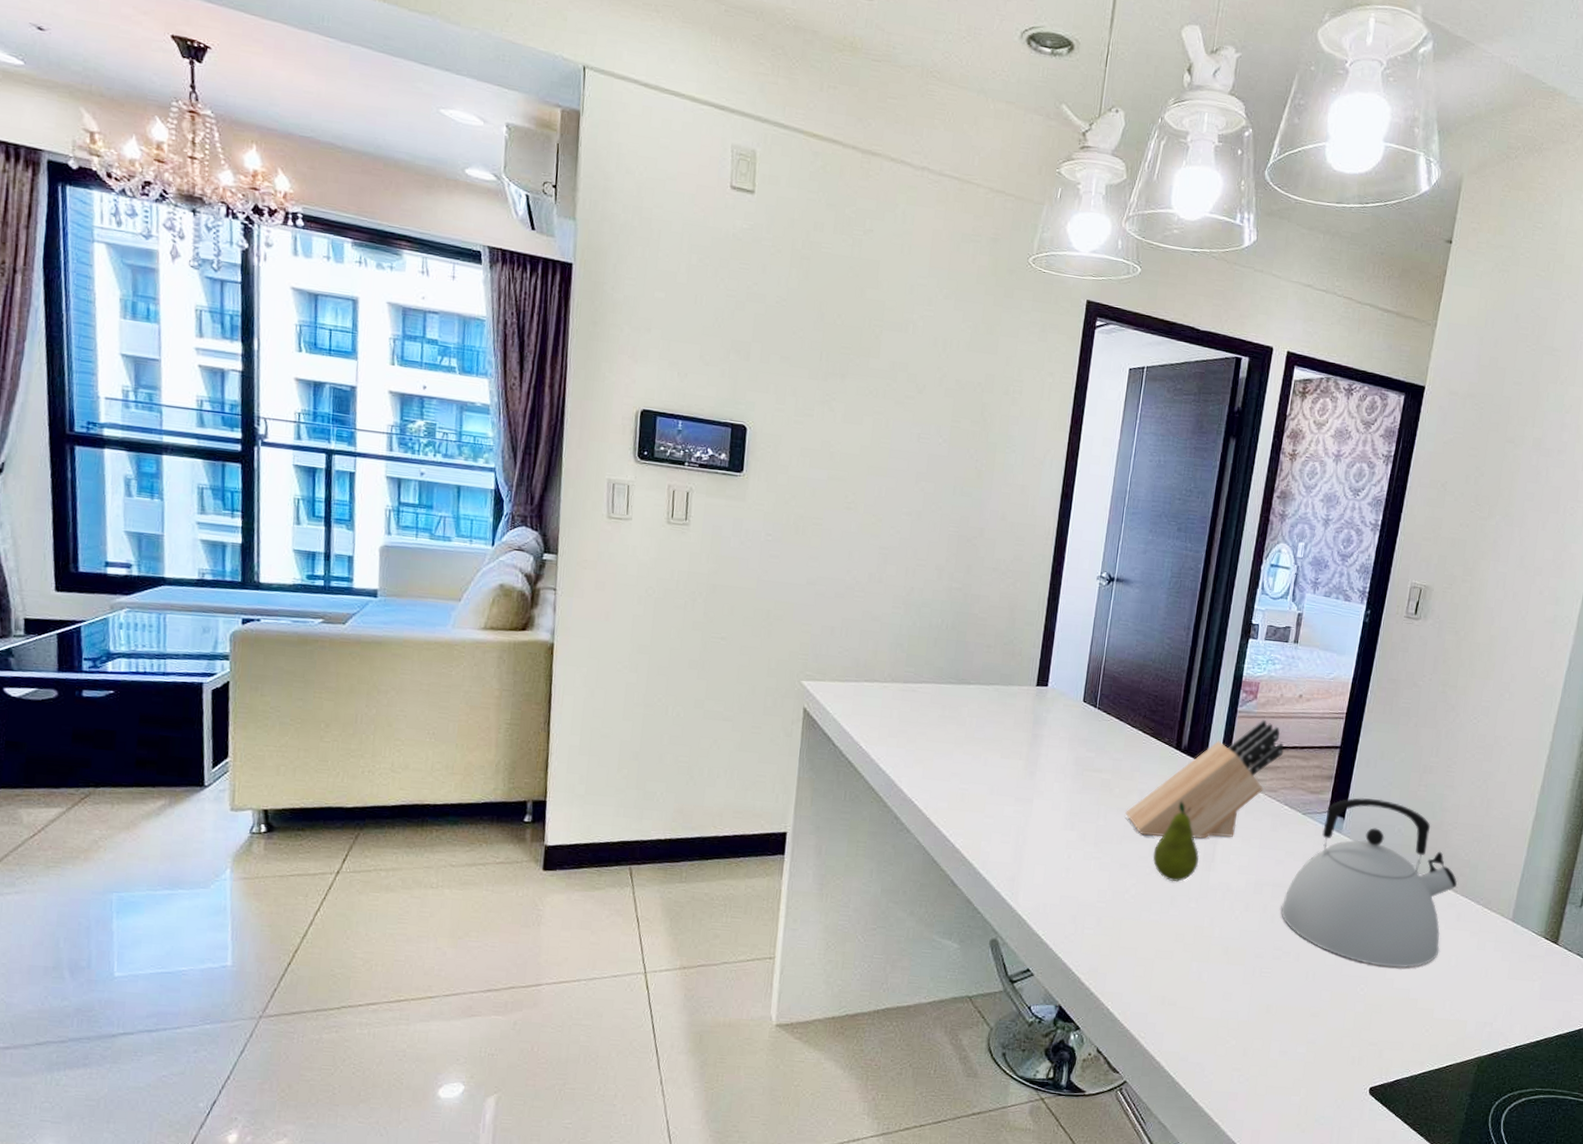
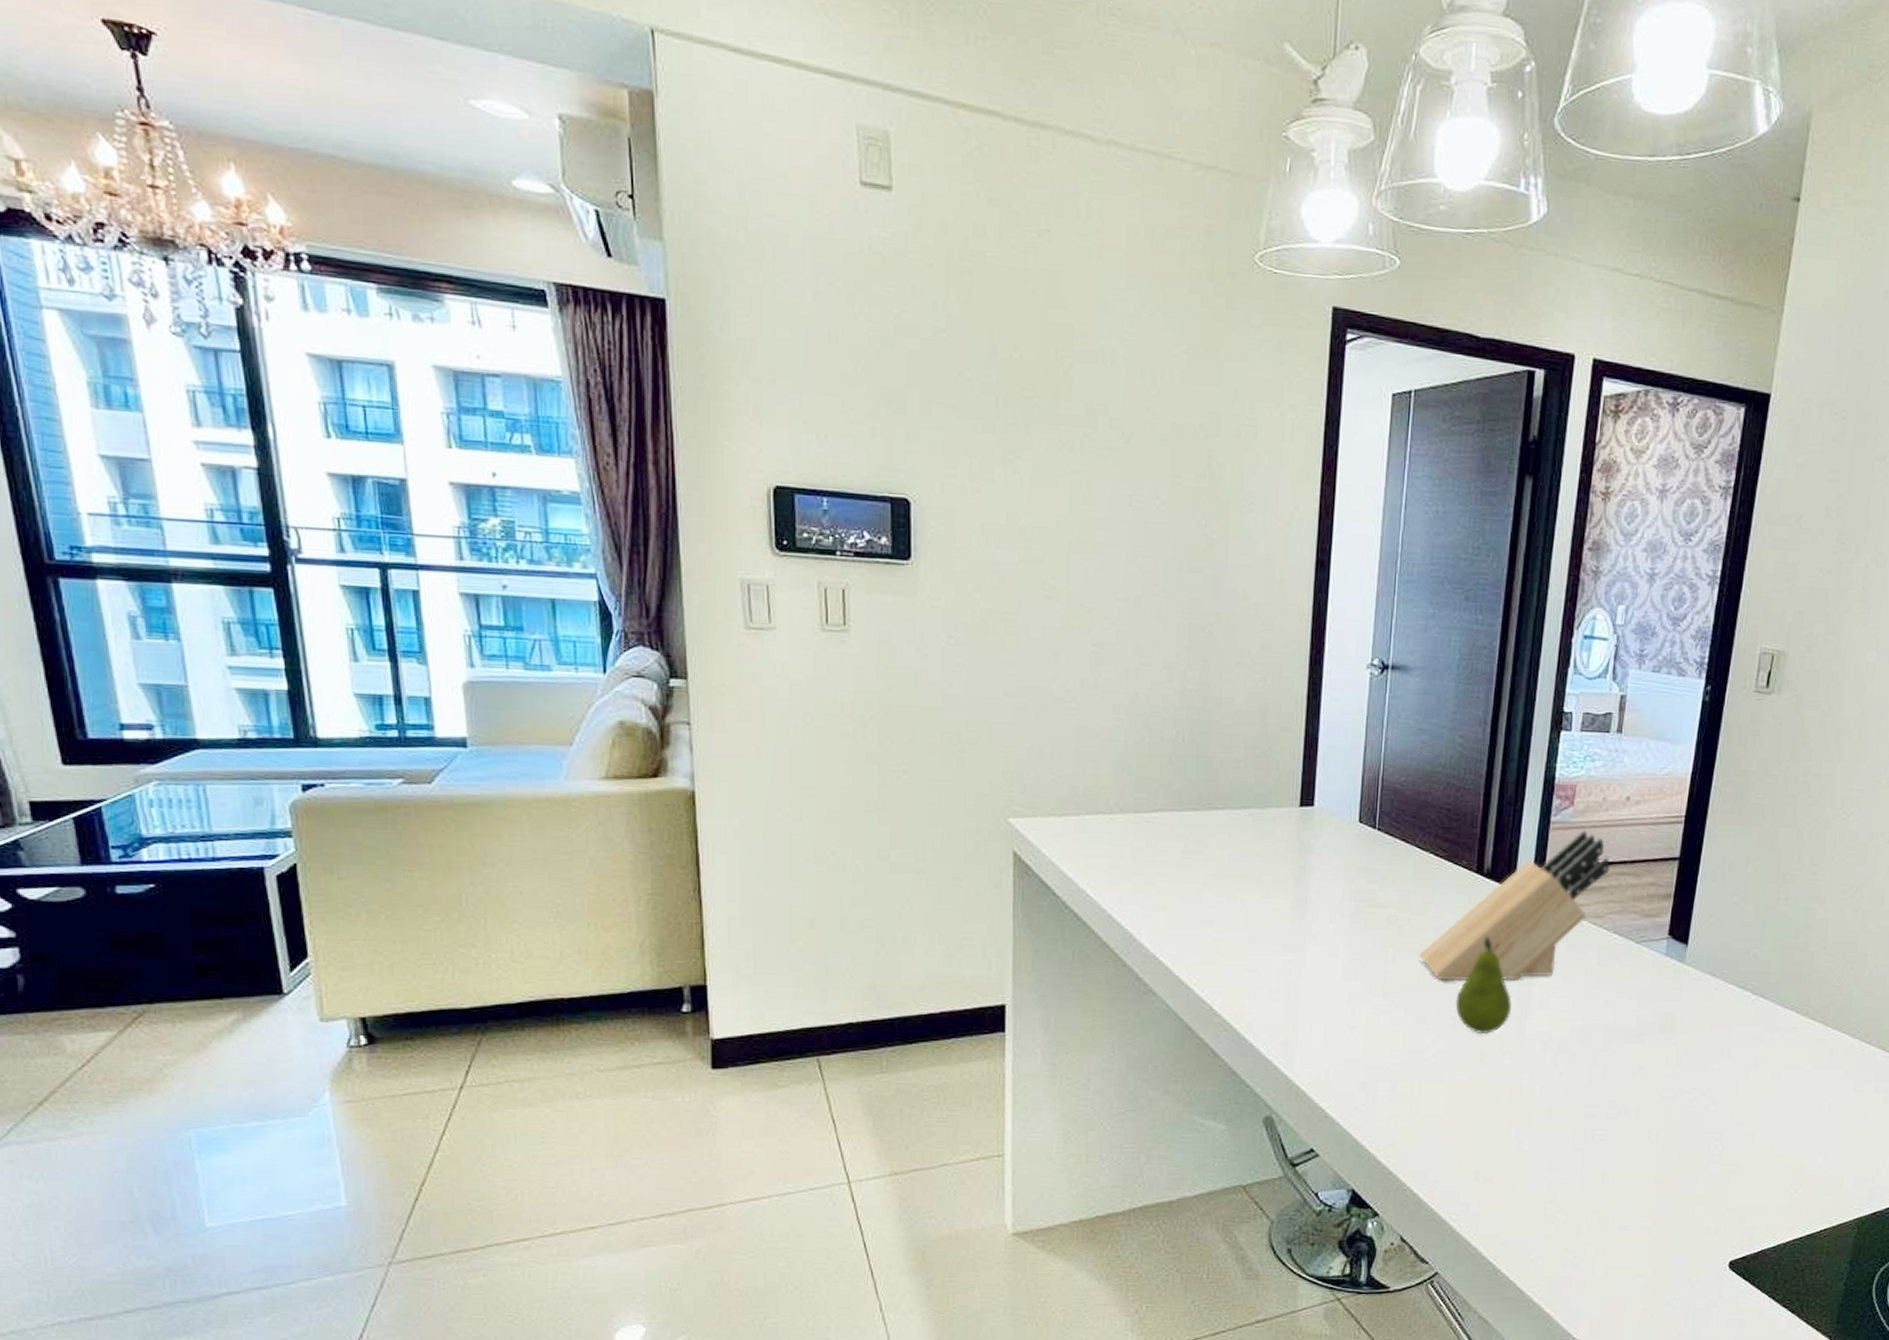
kettle: present [1280,798,1457,968] -> none [1614,918,1827,1119]

